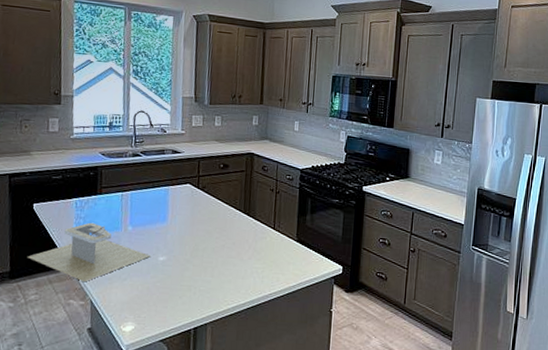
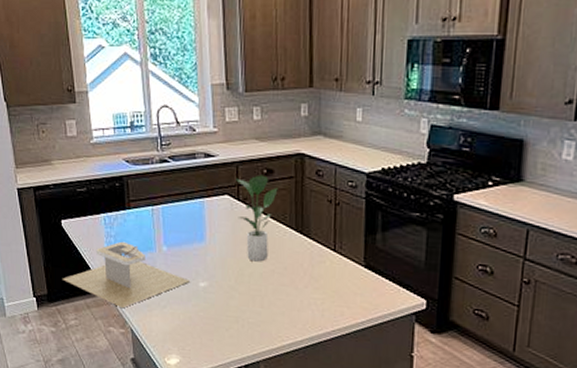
potted plant: none [197,168,231,239] -> present [236,175,278,262]

